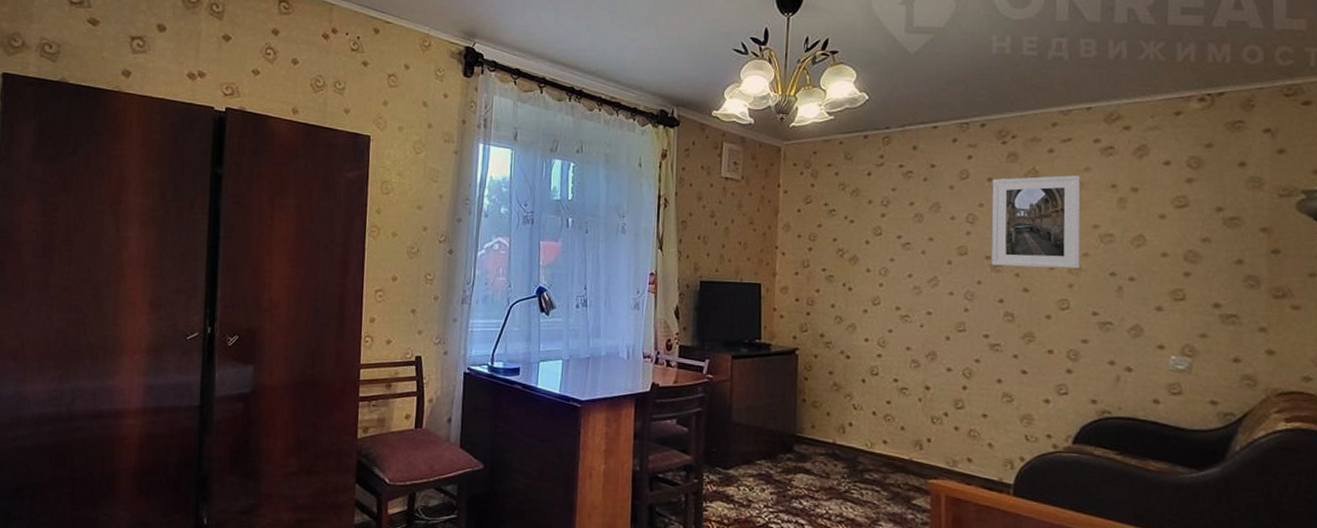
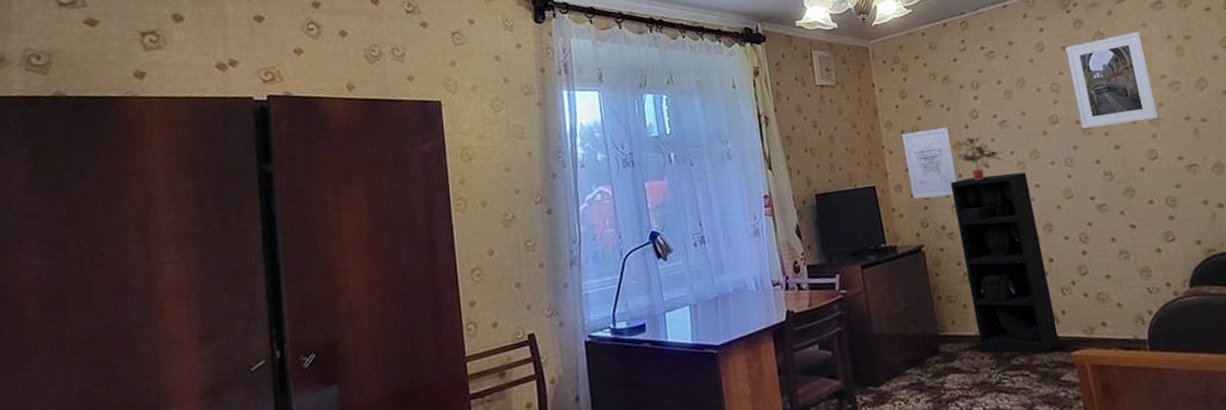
wall art: none [797,238,848,307] -> present [901,127,958,200]
shelving unit: none [835,292,921,476] -> present [950,172,1059,355]
potted plant: none [851,253,901,298] -> present [957,137,1004,181]

